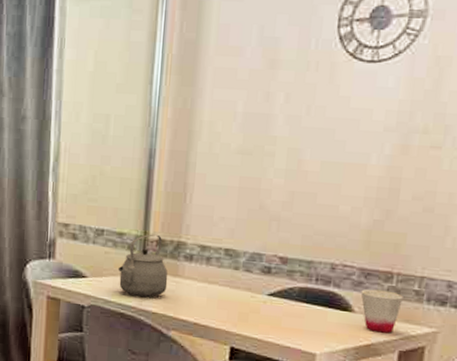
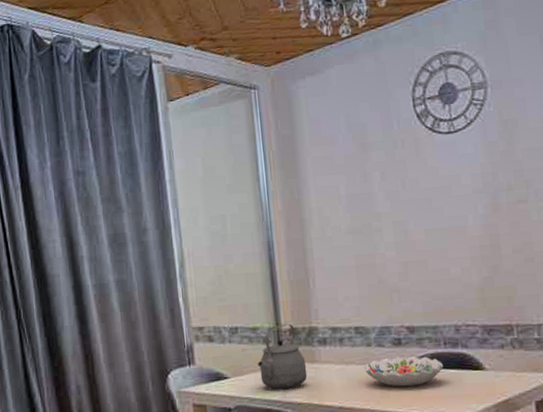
decorative bowl: none [227,283,311,316] -> present [365,355,444,387]
cup: present [360,289,403,334] -> none [487,343,527,386]

